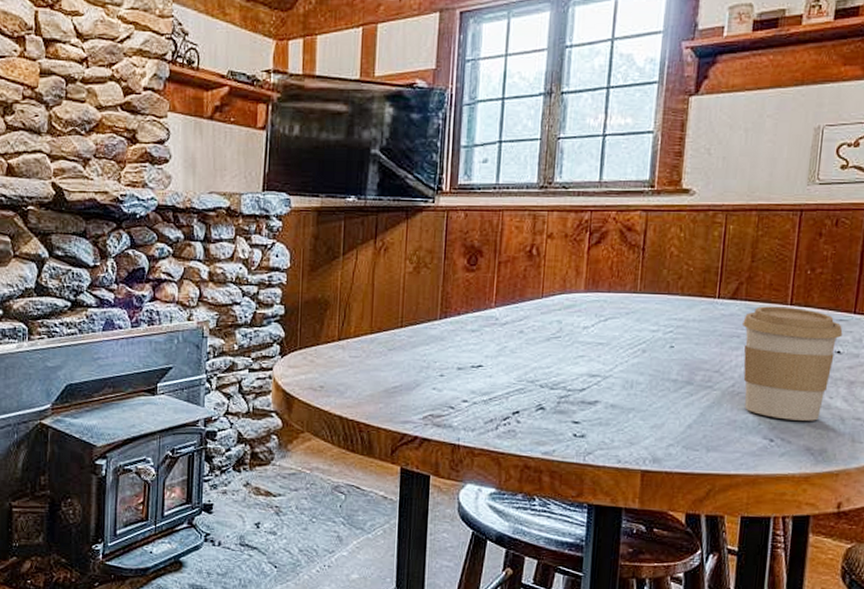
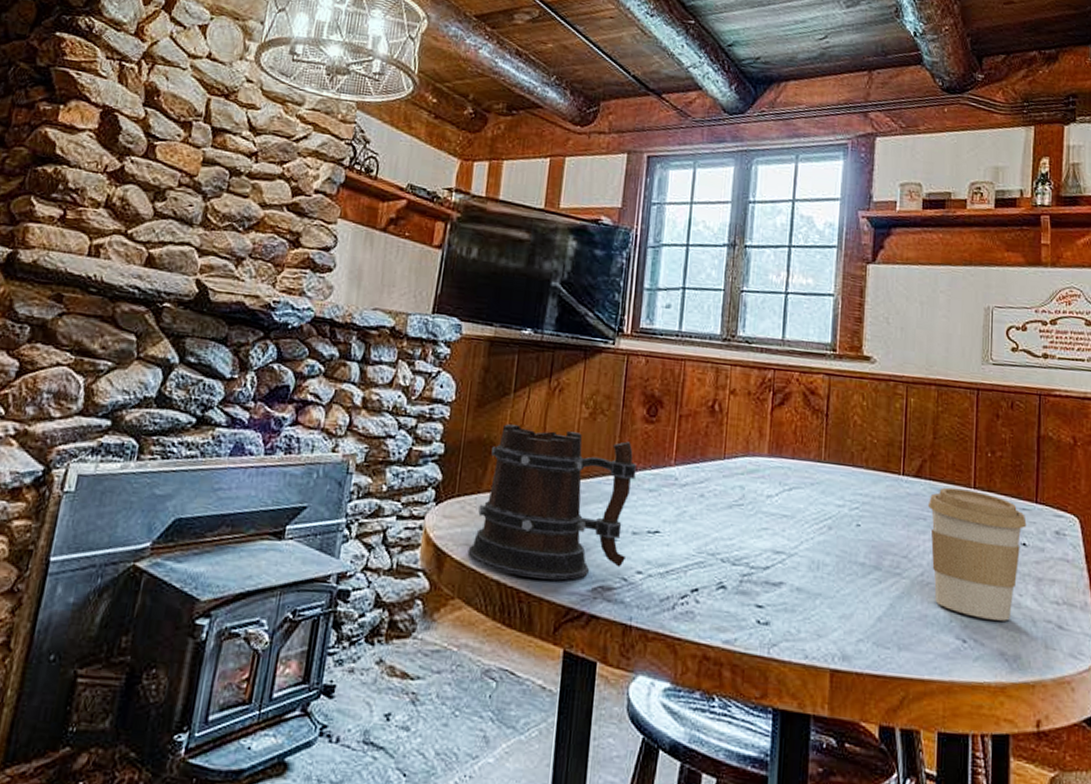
beer mug: none [312,284,459,412] -> present [467,424,637,580]

